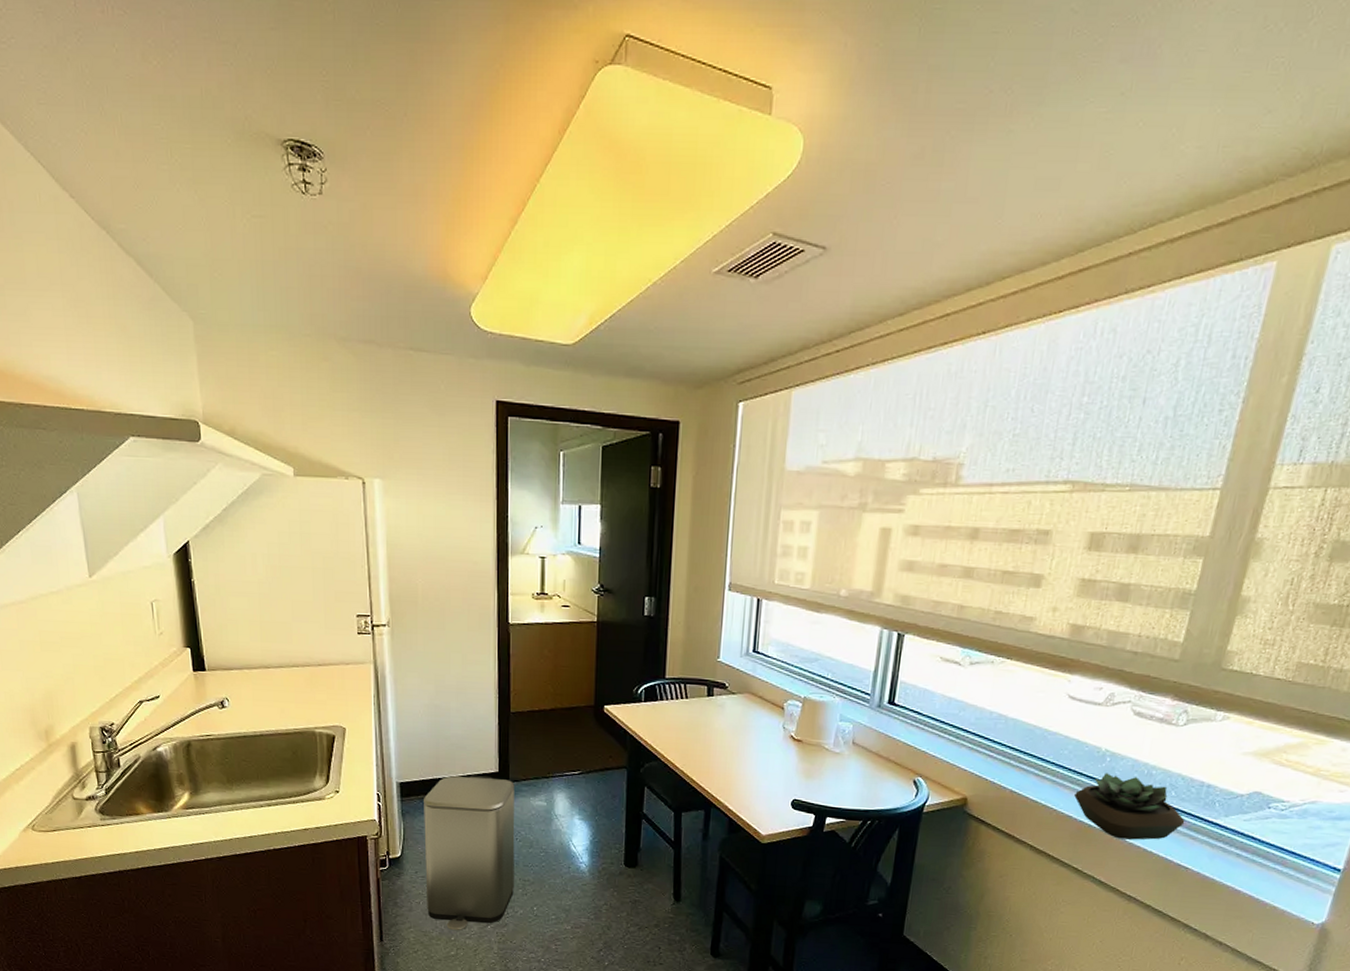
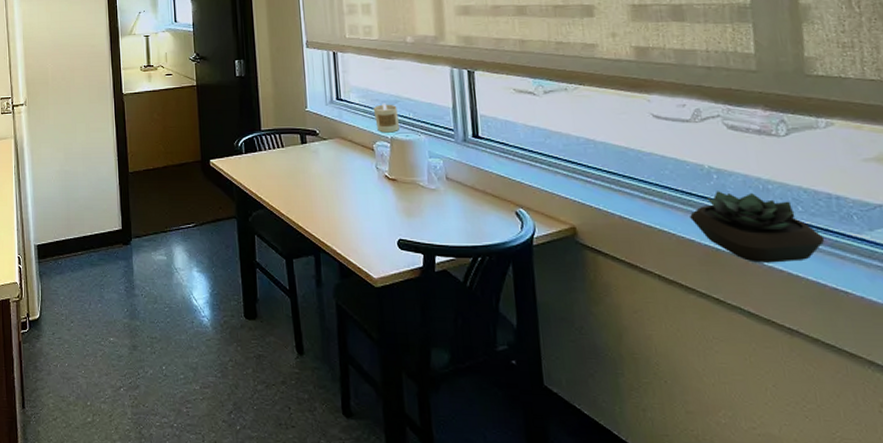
pedal bin: present [424,775,515,930] -> none [58,234,143,394]
candle: none [790,660,816,692] -> present [373,103,400,133]

